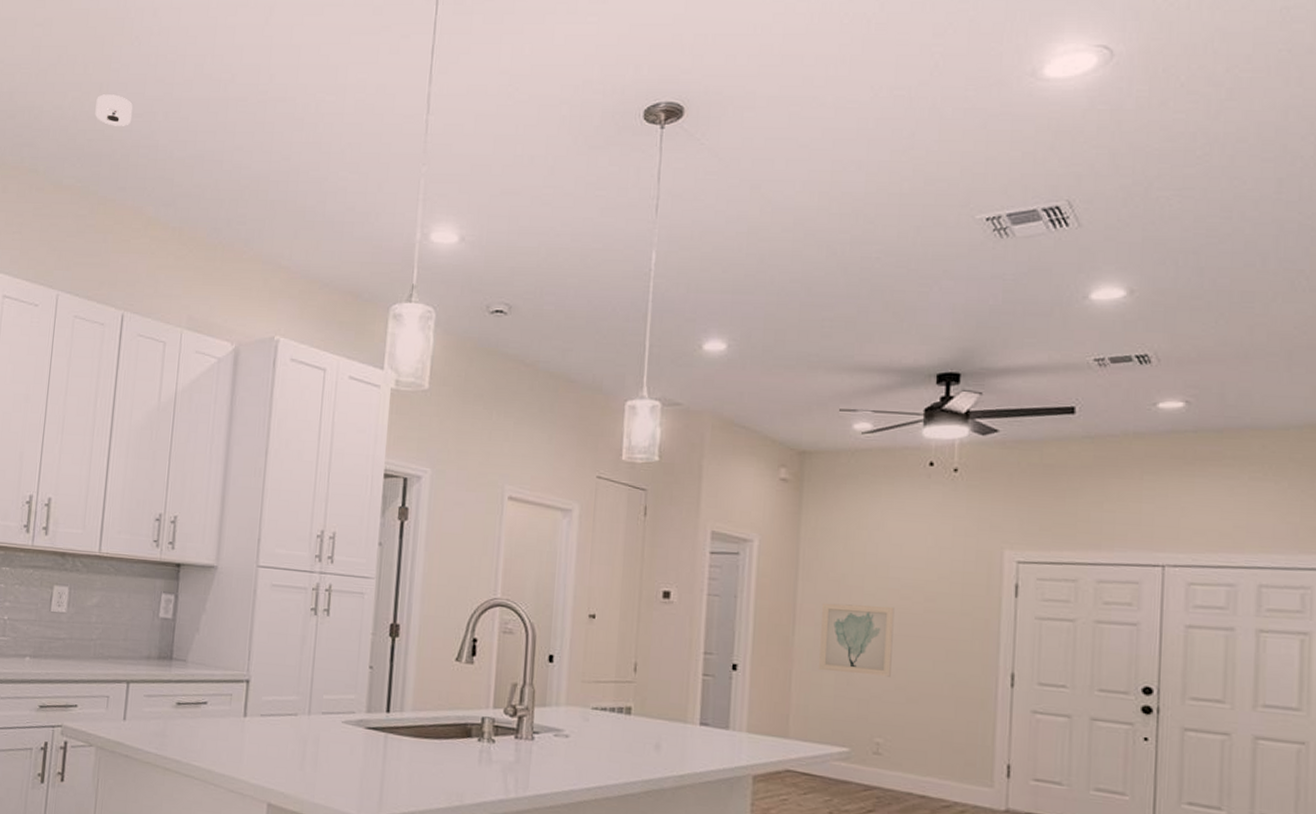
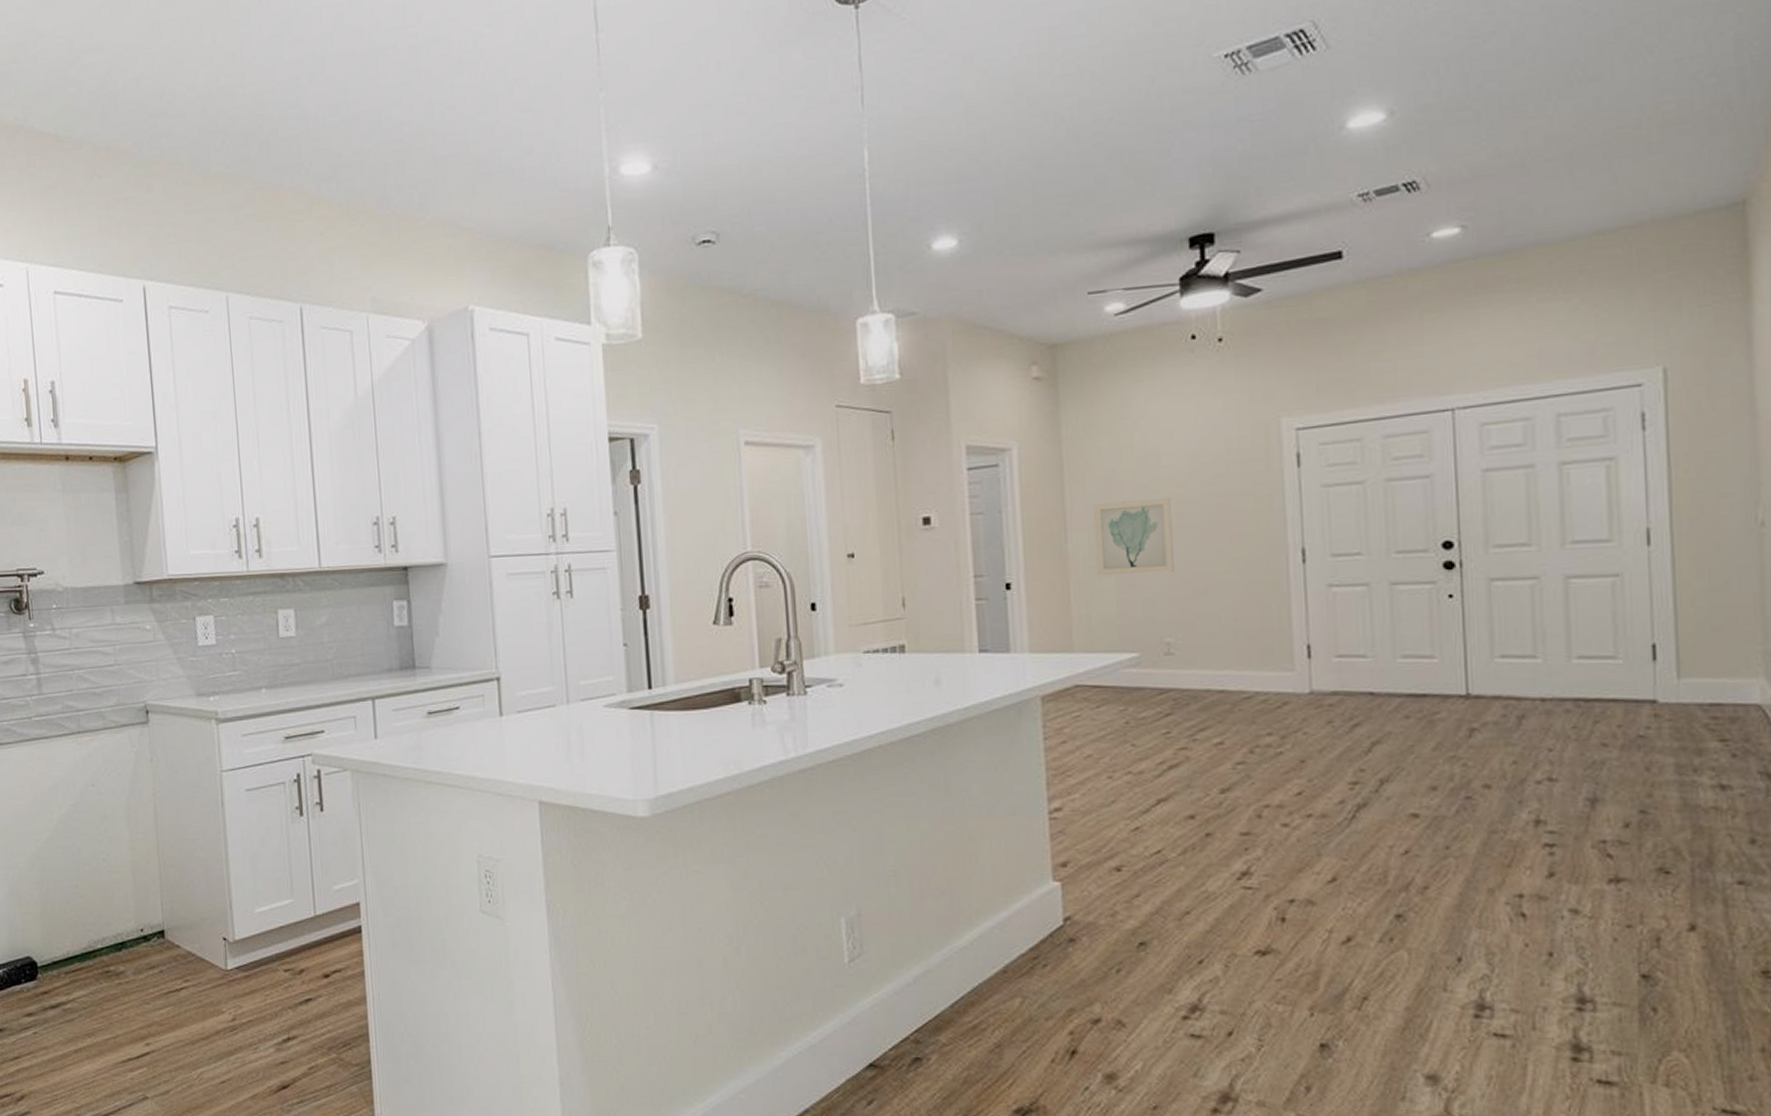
smoke detector: present [95,94,133,126] -> none [231,63,273,100]

